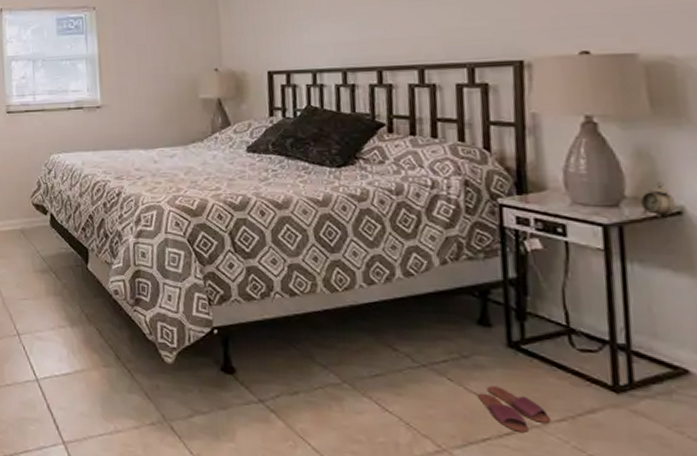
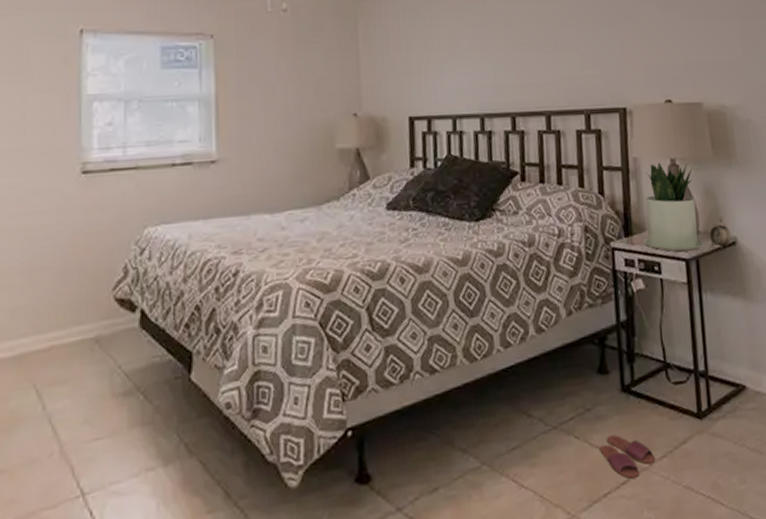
planter: none [543,119,632,216] -> present [644,162,705,252]

